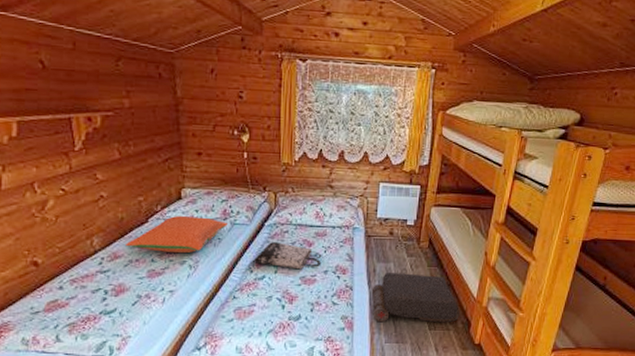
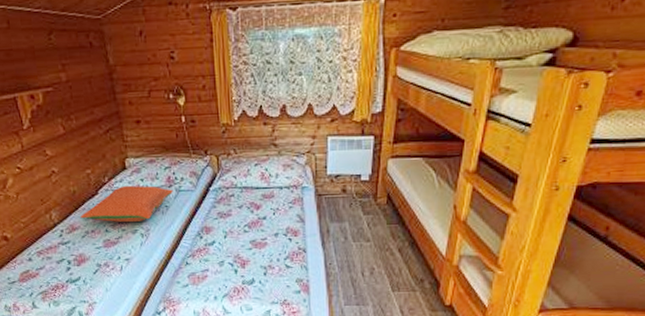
tote bag: present [253,241,322,270] -> none [201,205,271,234]
shoulder bag: present [371,273,460,323] -> none [326,232,426,285]

